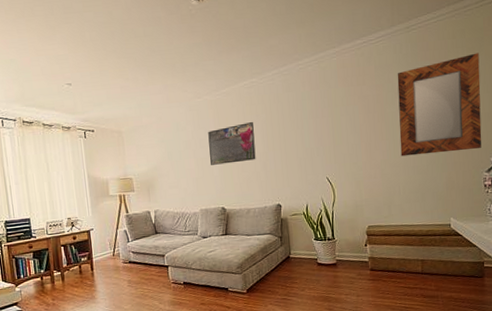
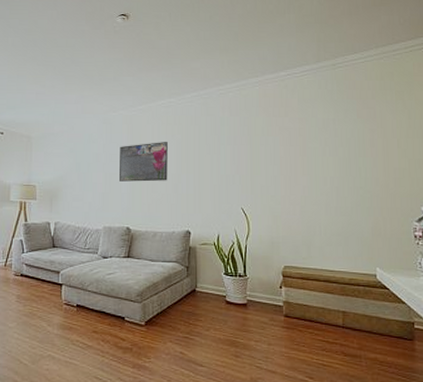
home mirror: present [397,53,482,157] -> none [321,97,412,196]

